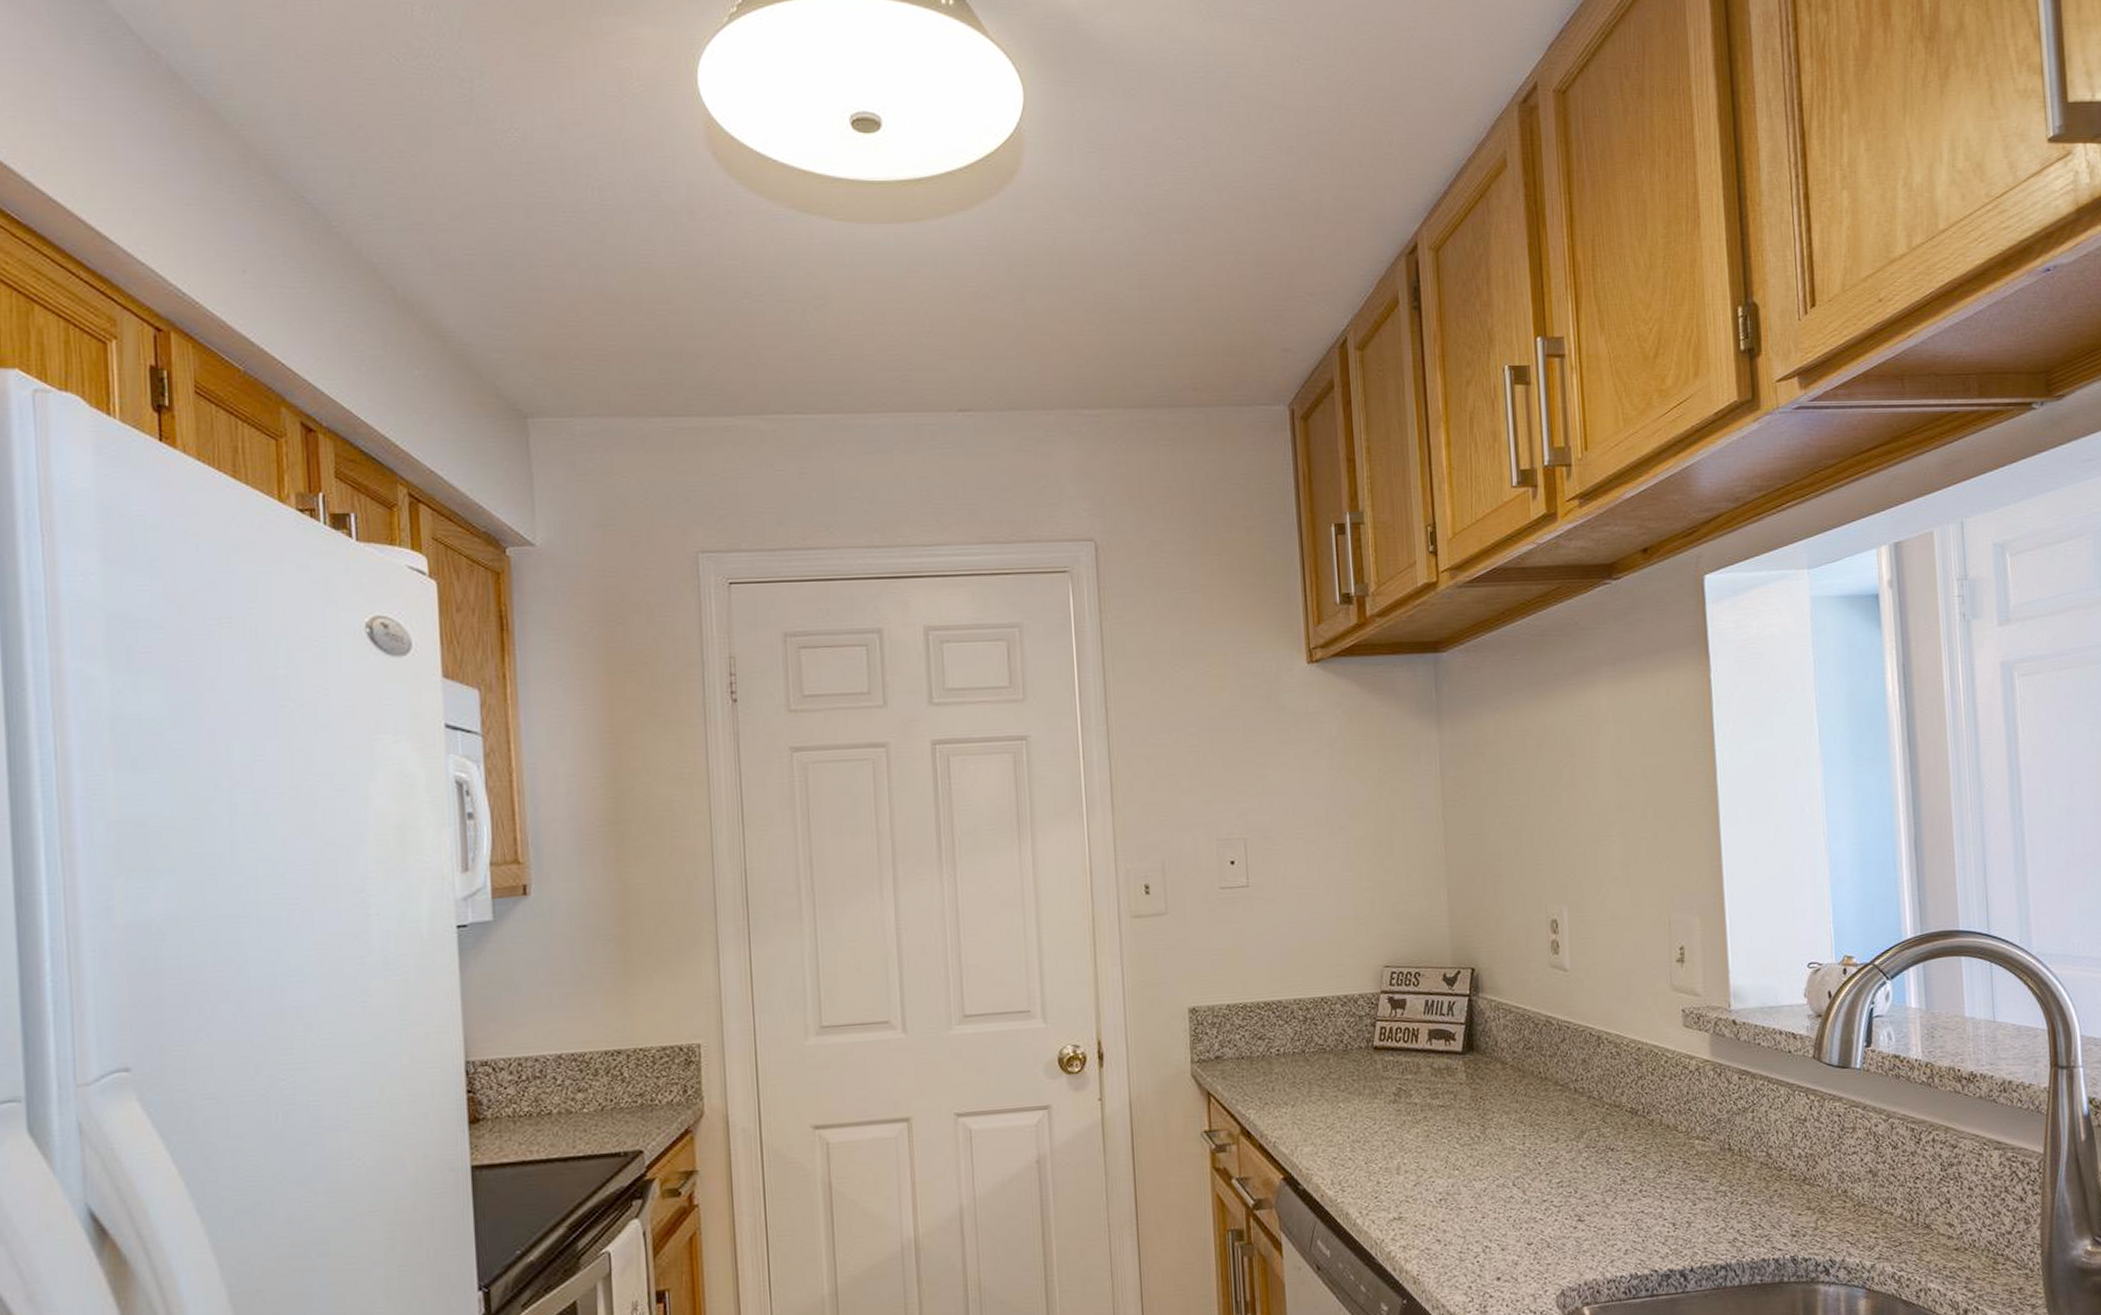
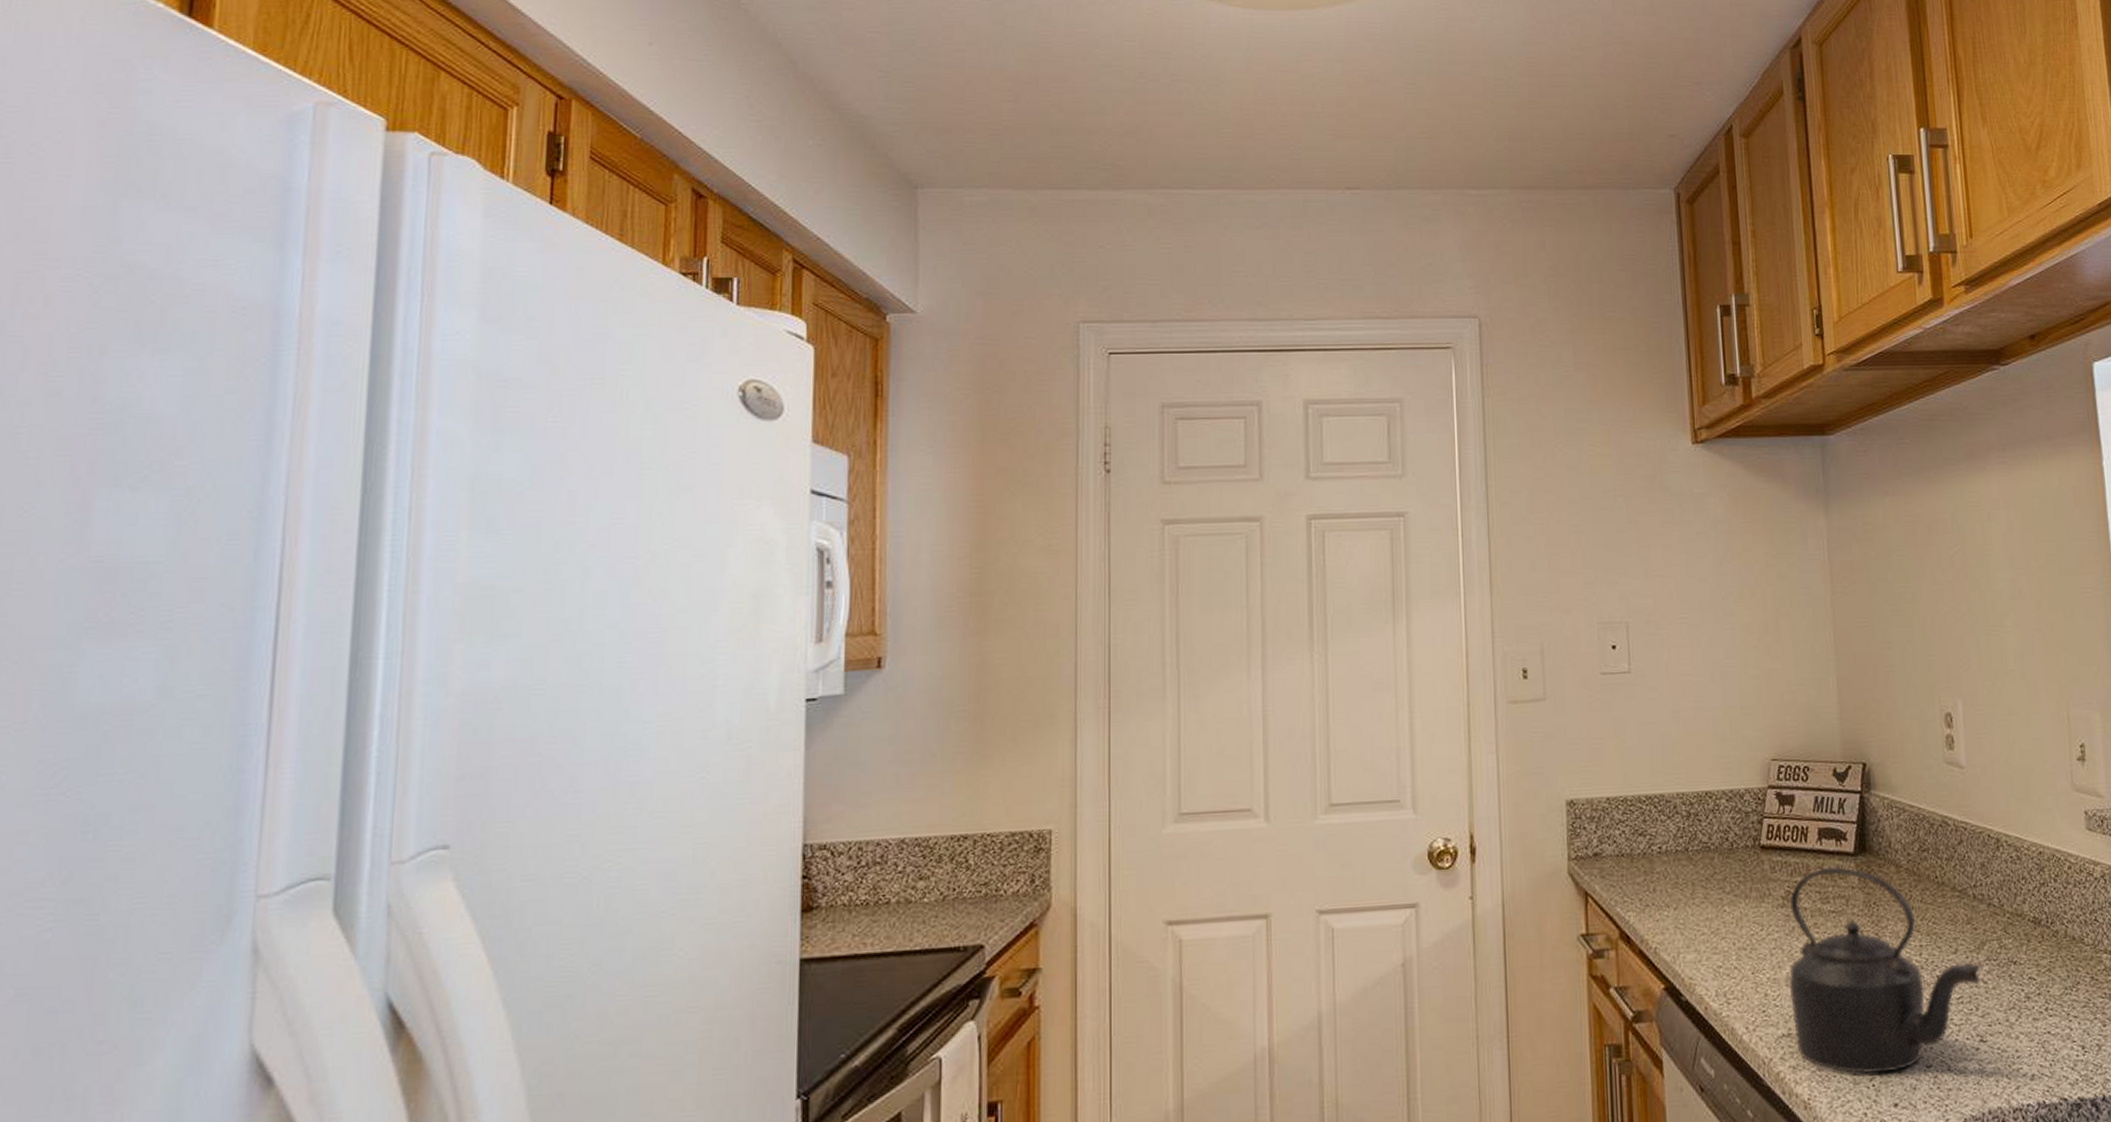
kettle: none [1399,1064,1580,1252] -> present [1788,866,1980,1074]

